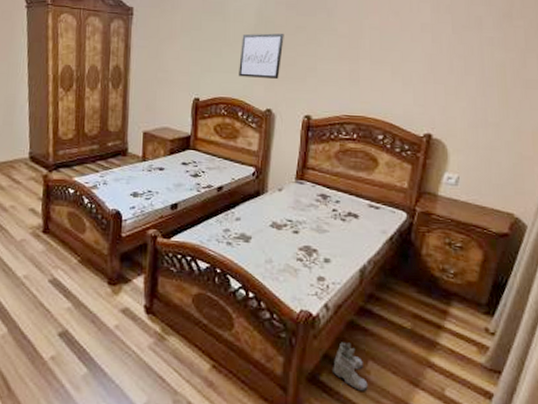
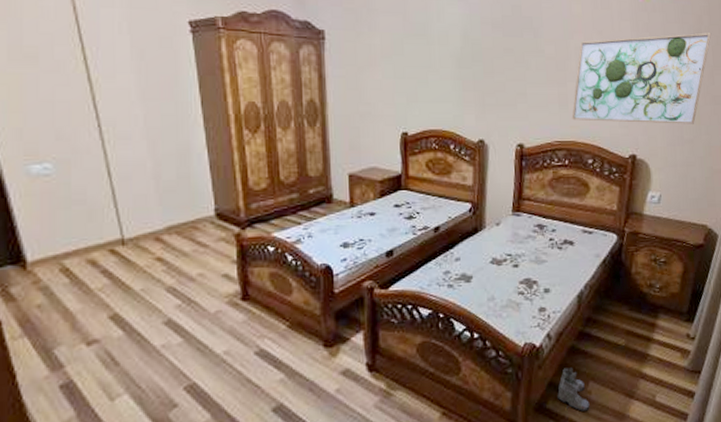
wall art: present [239,33,284,79] -> none [447,56,492,106]
wall art: none [362,15,524,107] -> present [572,32,712,124]

